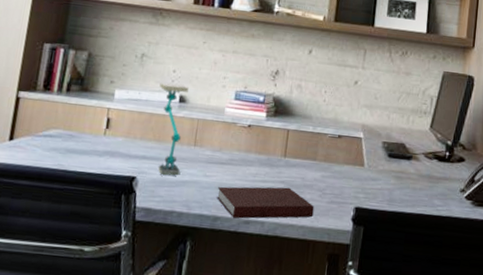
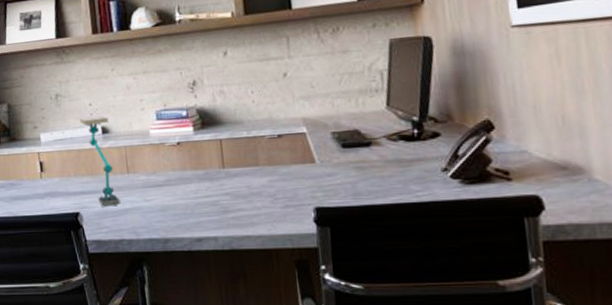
notebook: present [217,186,315,219] -> none [161,198,269,238]

